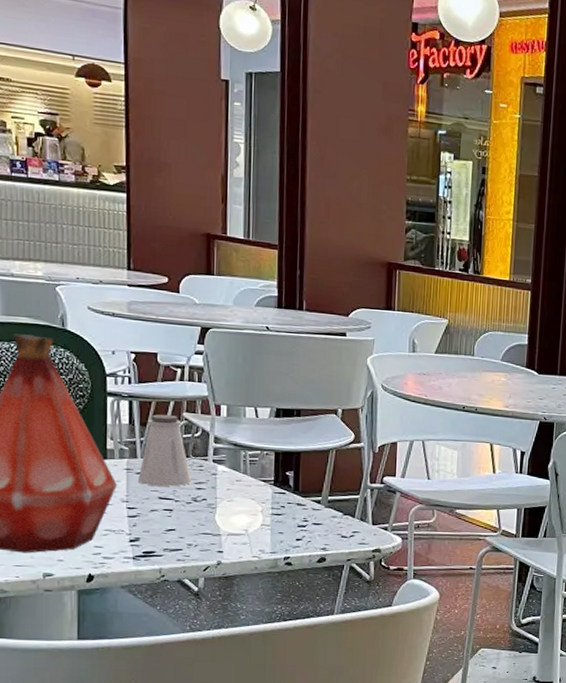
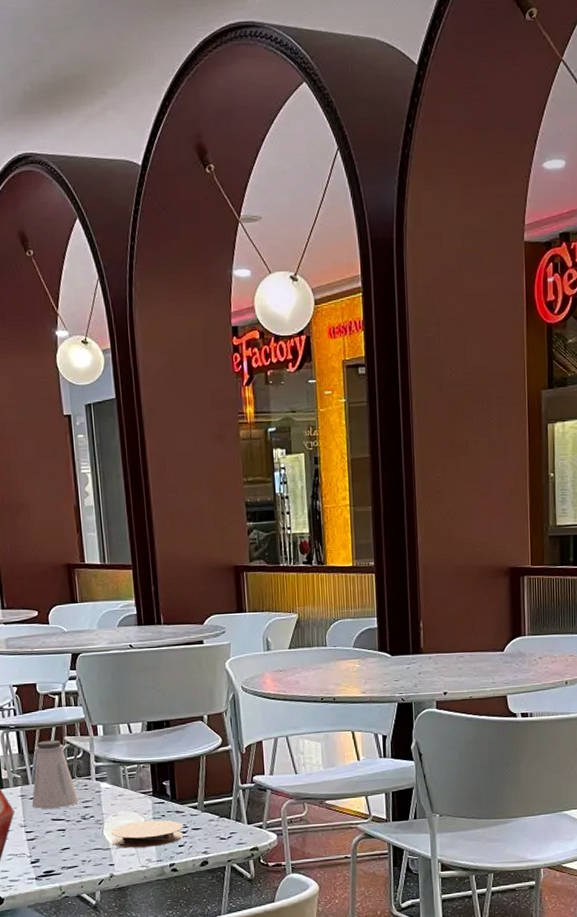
coaster: none [223,510,303,538] -> present [110,820,184,848]

